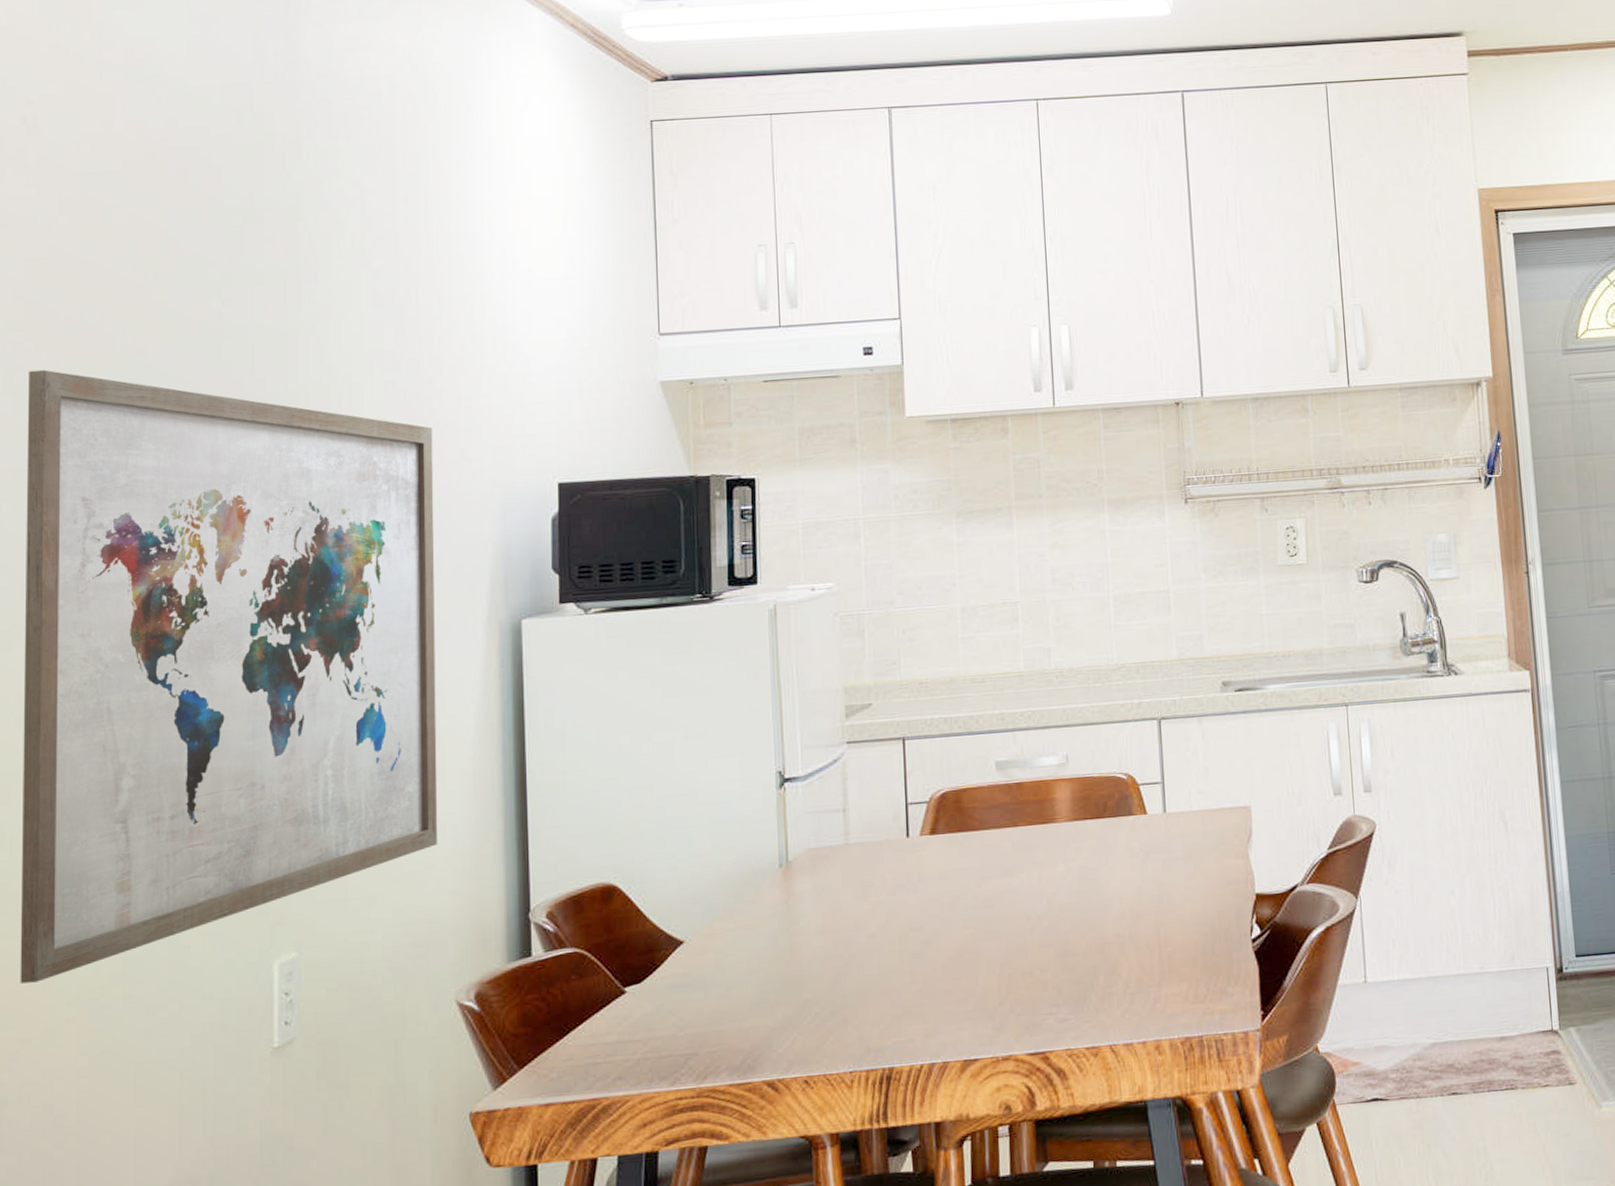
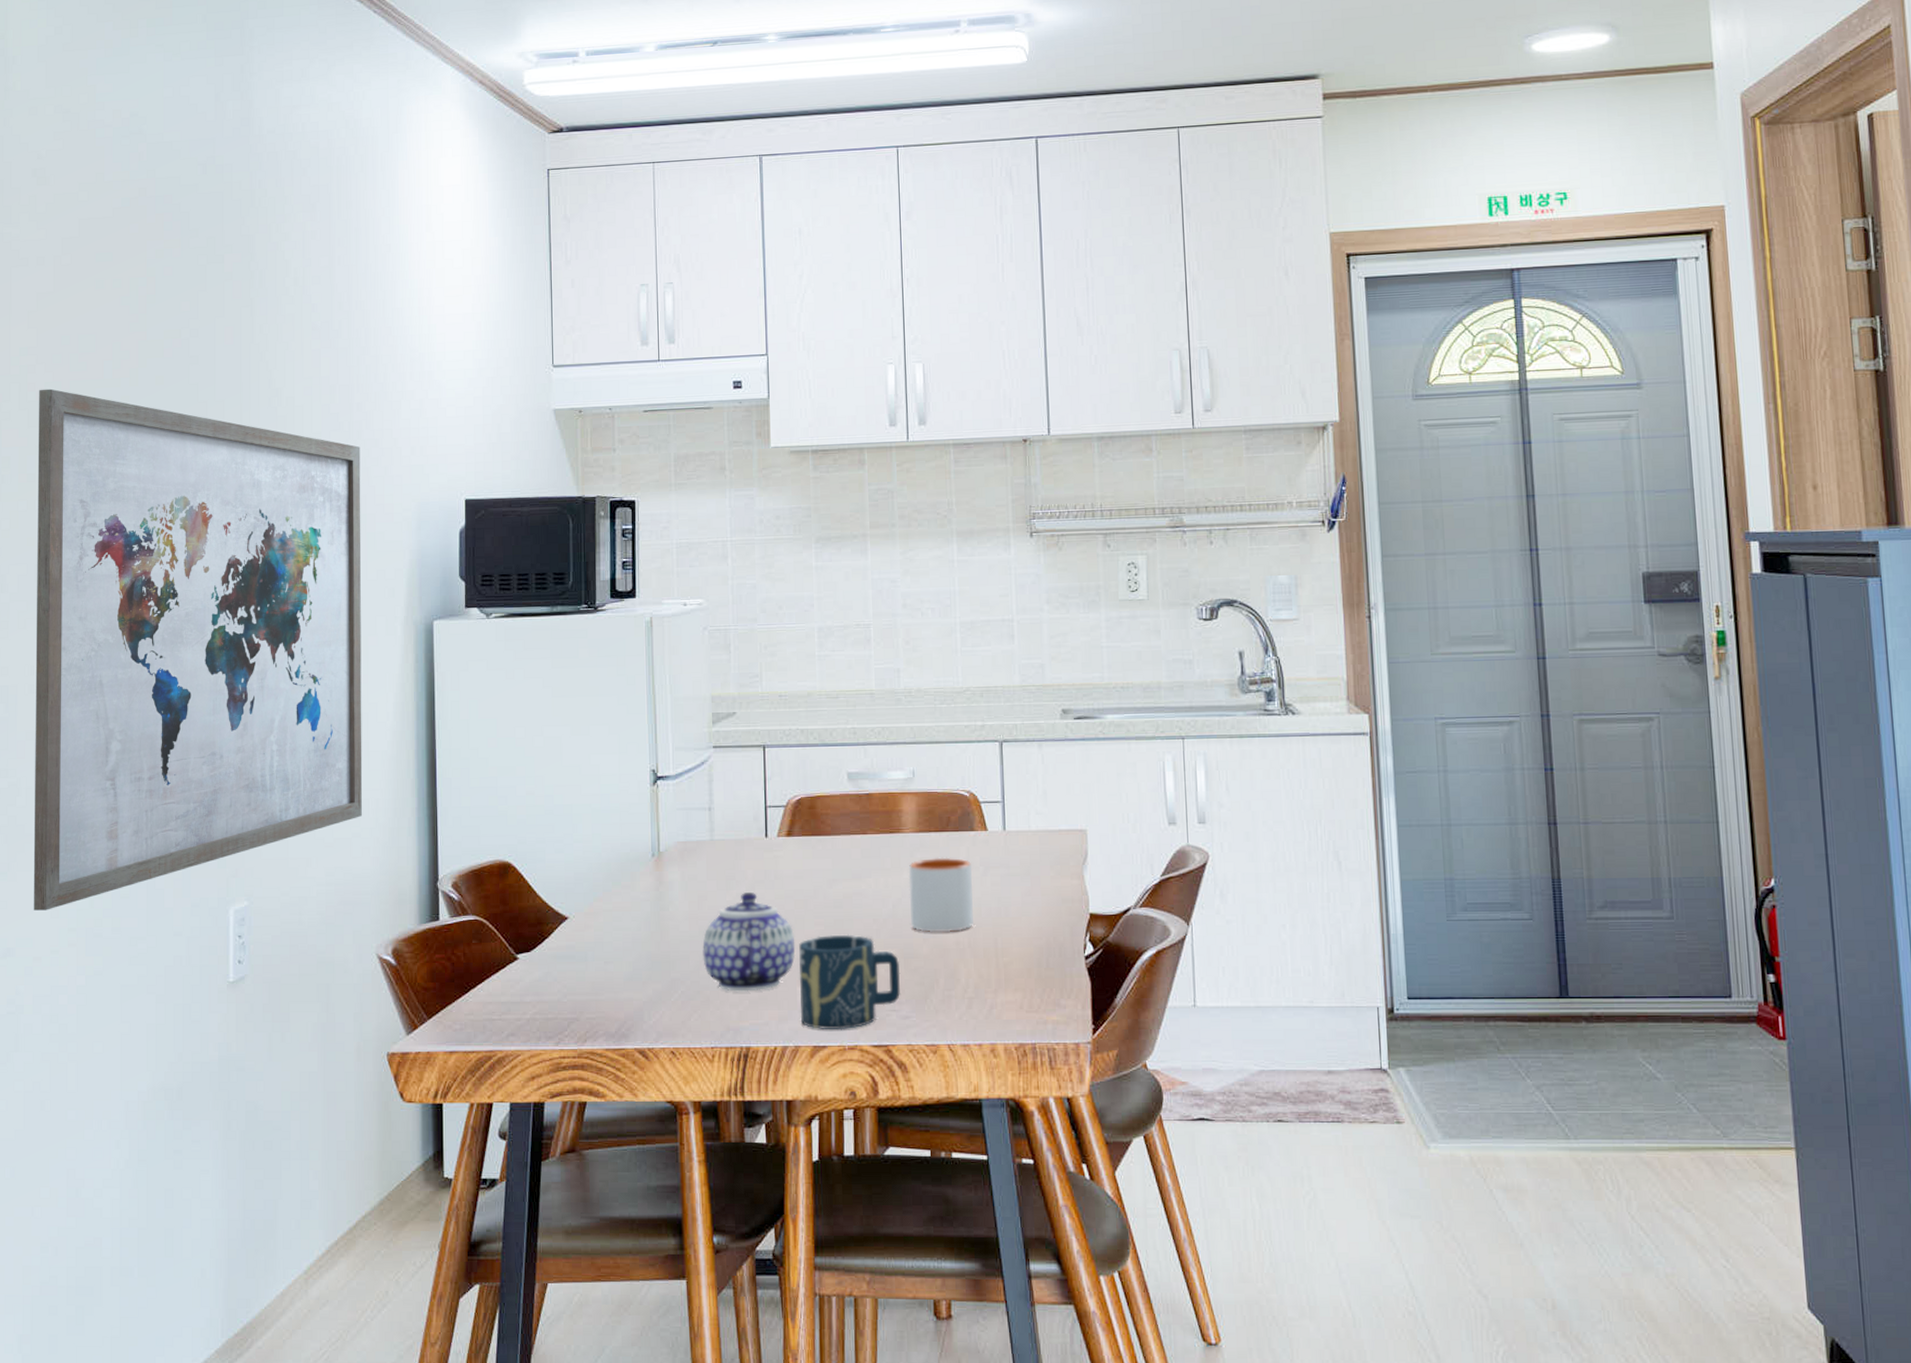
teapot: none [838,898,942,1009] -> present [702,892,796,992]
cup: none [946,935,1059,1041] -> present [799,934,901,1030]
mug: none [1063,845,1134,927] -> present [908,857,973,933]

